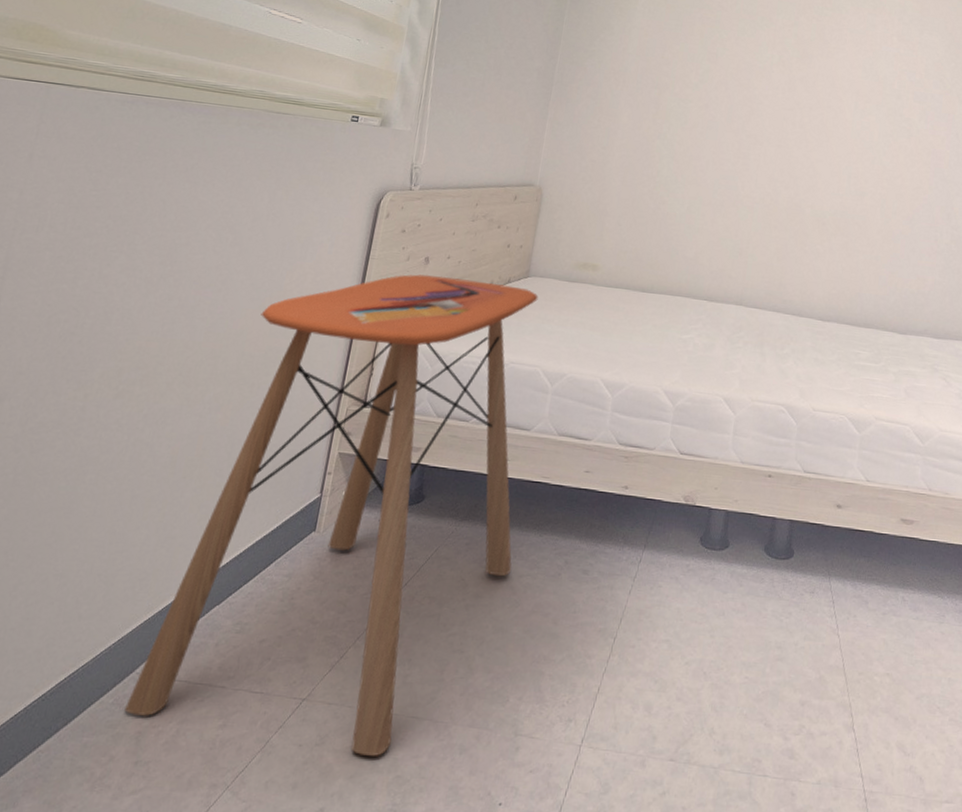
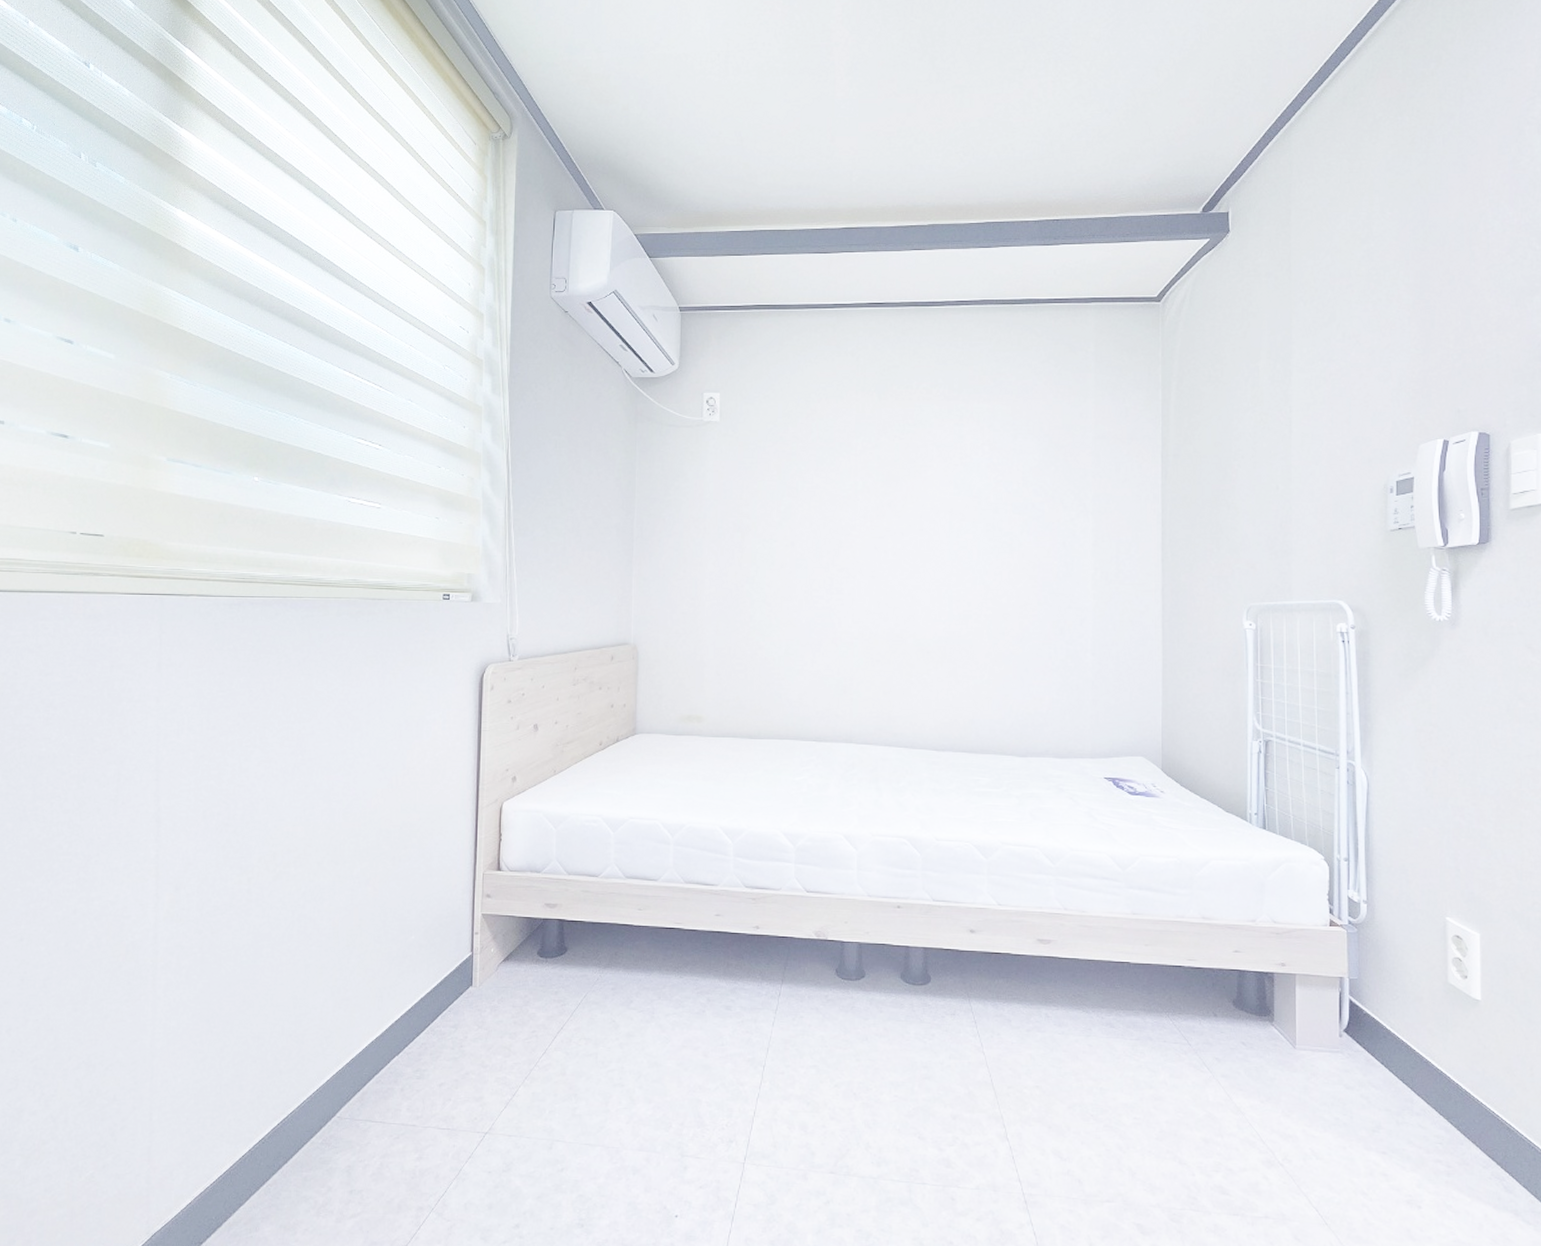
side table: present [124,274,538,756] -> none [333,741,658,1179]

